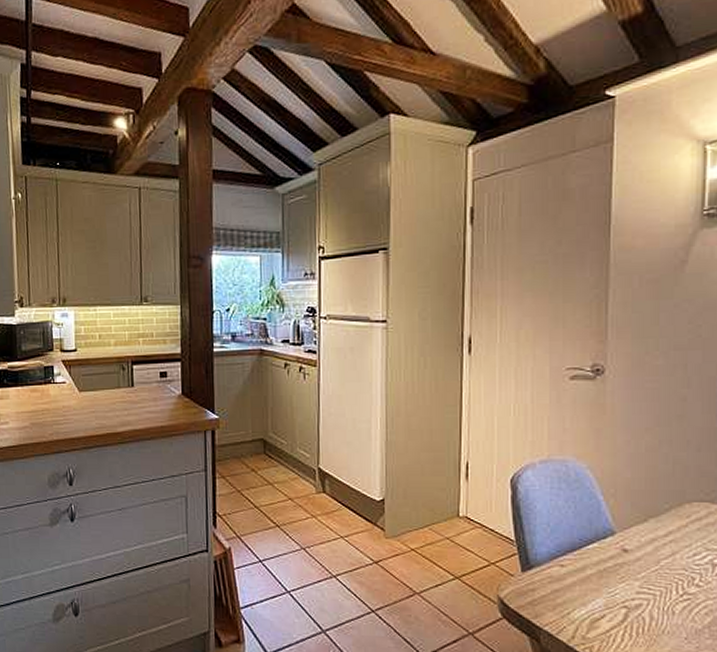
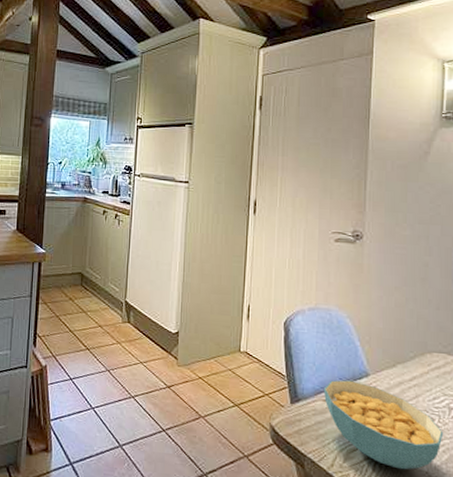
cereal bowl: none [560,541,706,637] -> present [323,380,444,470]

